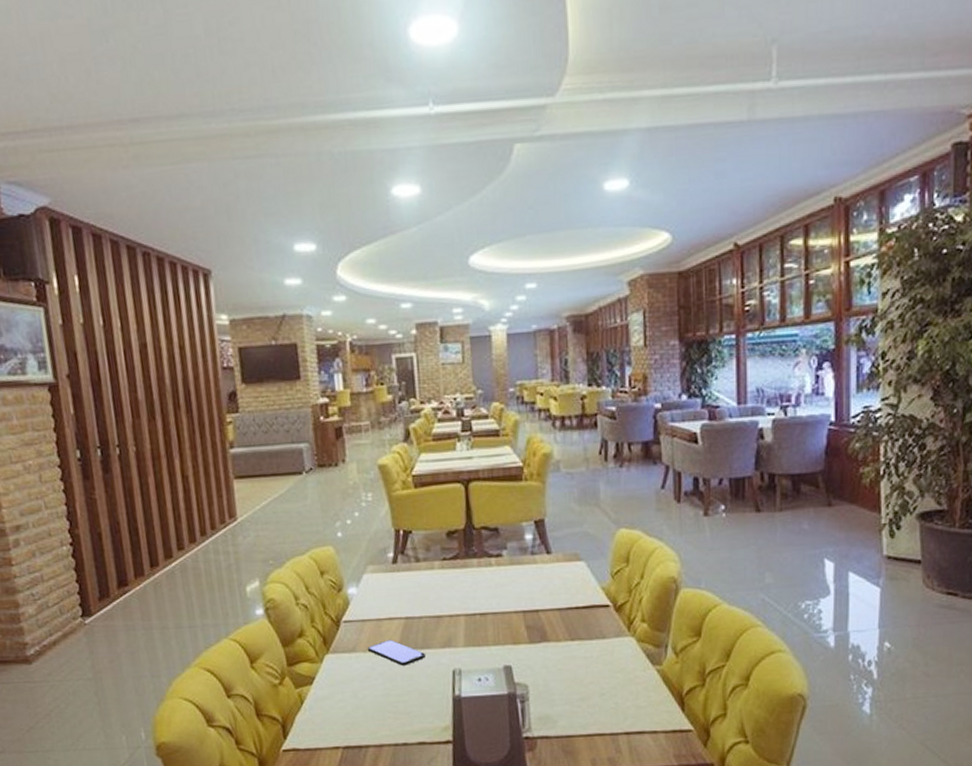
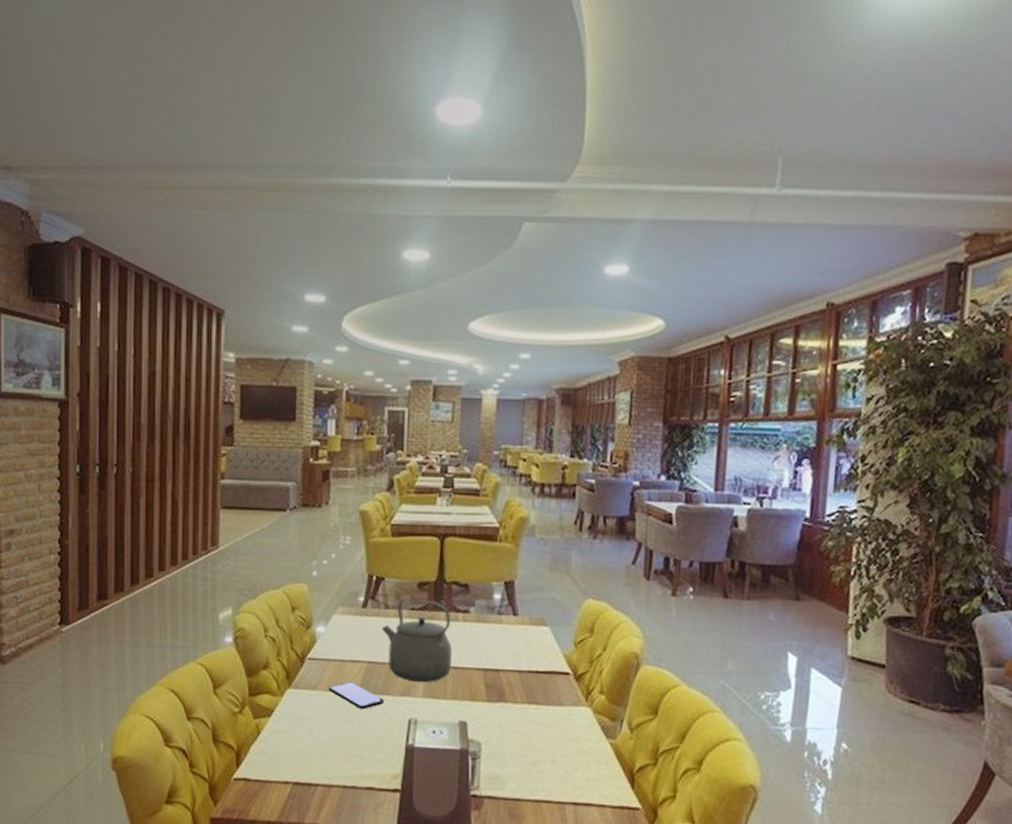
tea kettle: none [414,547,490,633] -> present [381,598,452,683]

